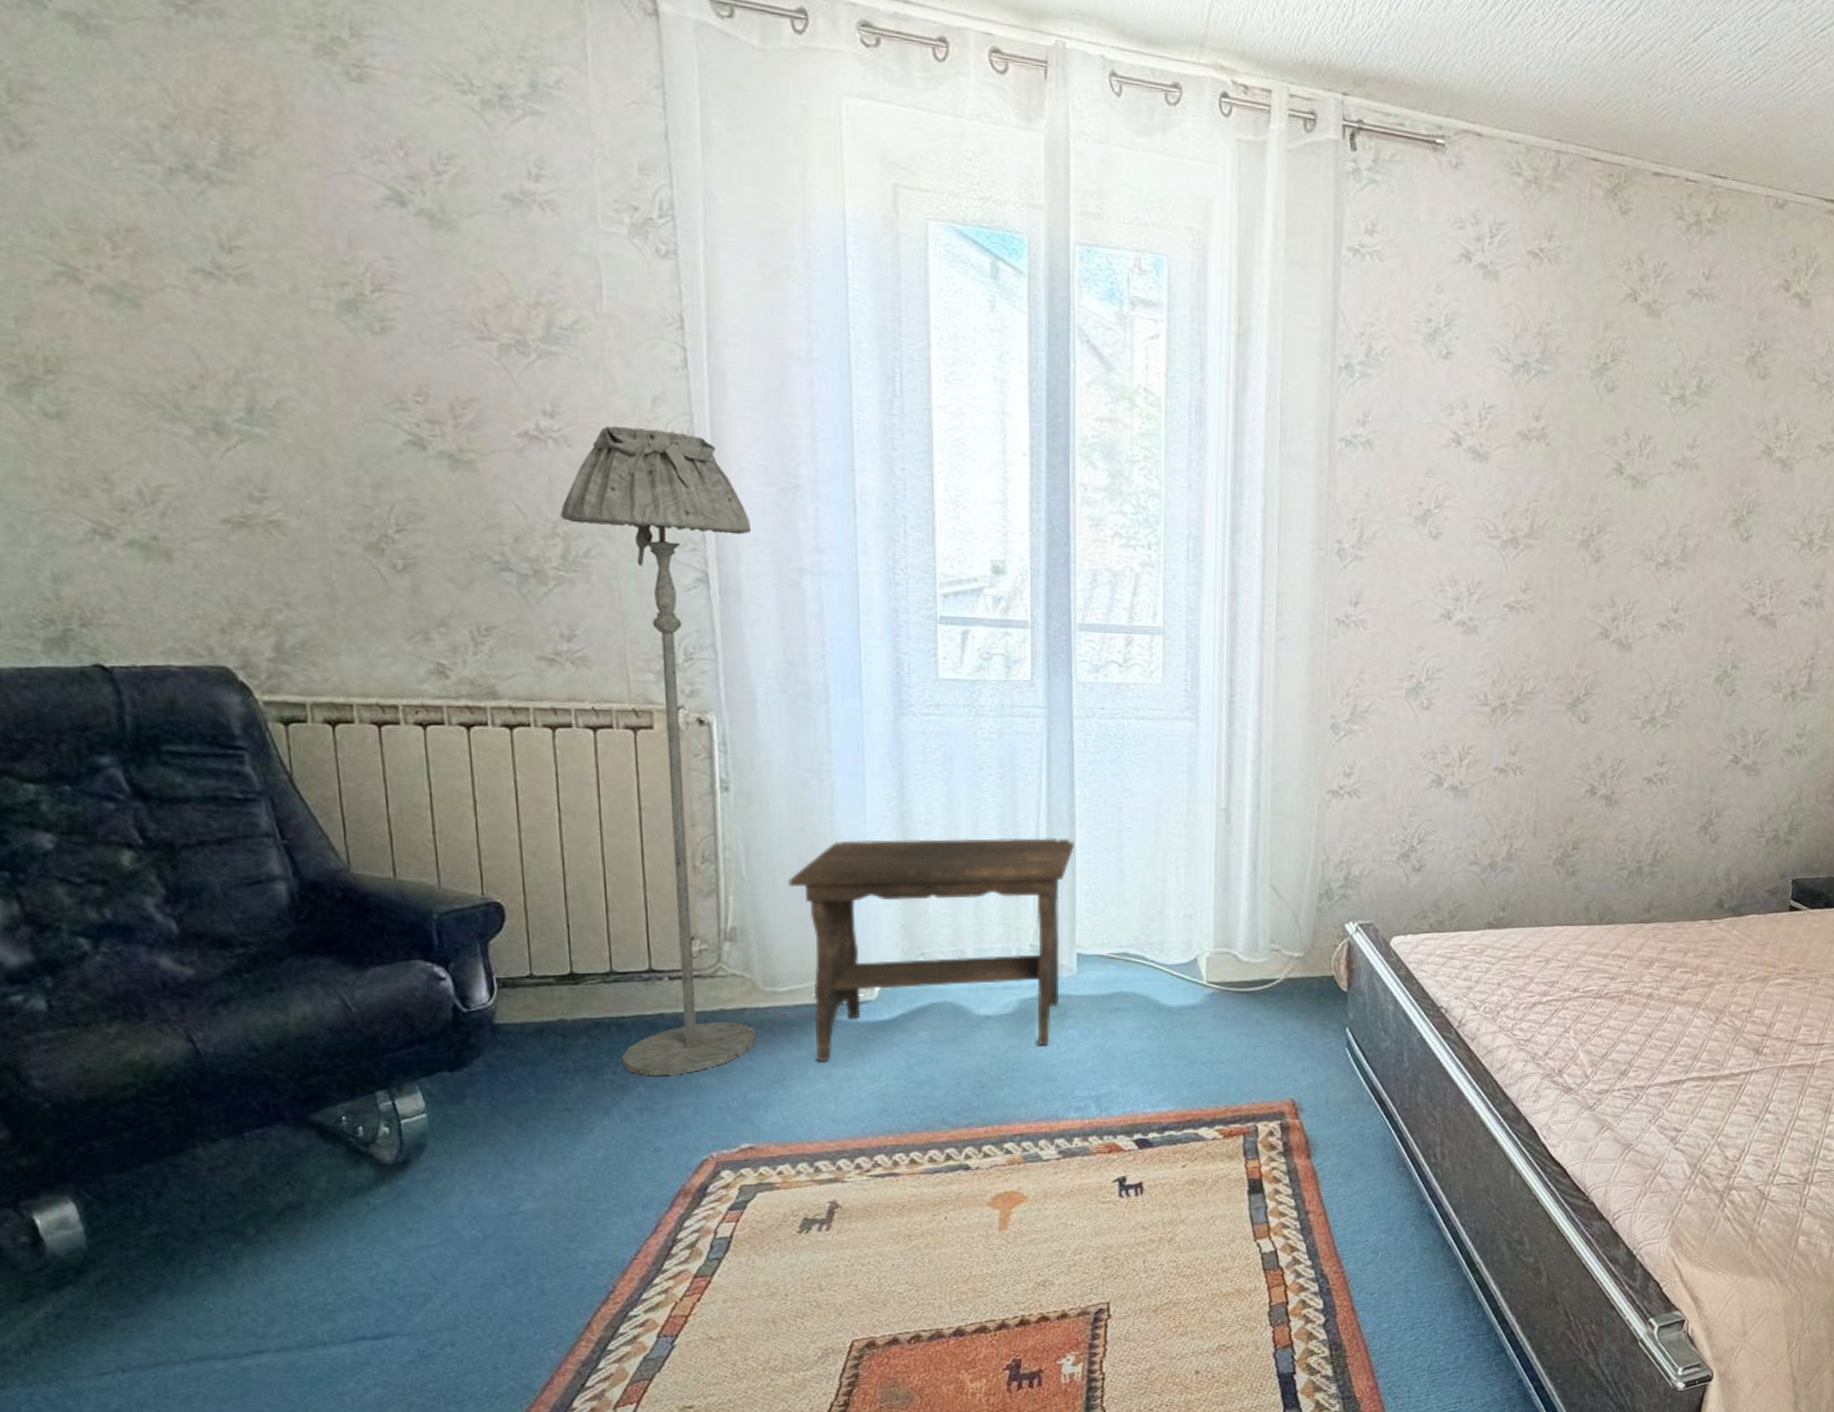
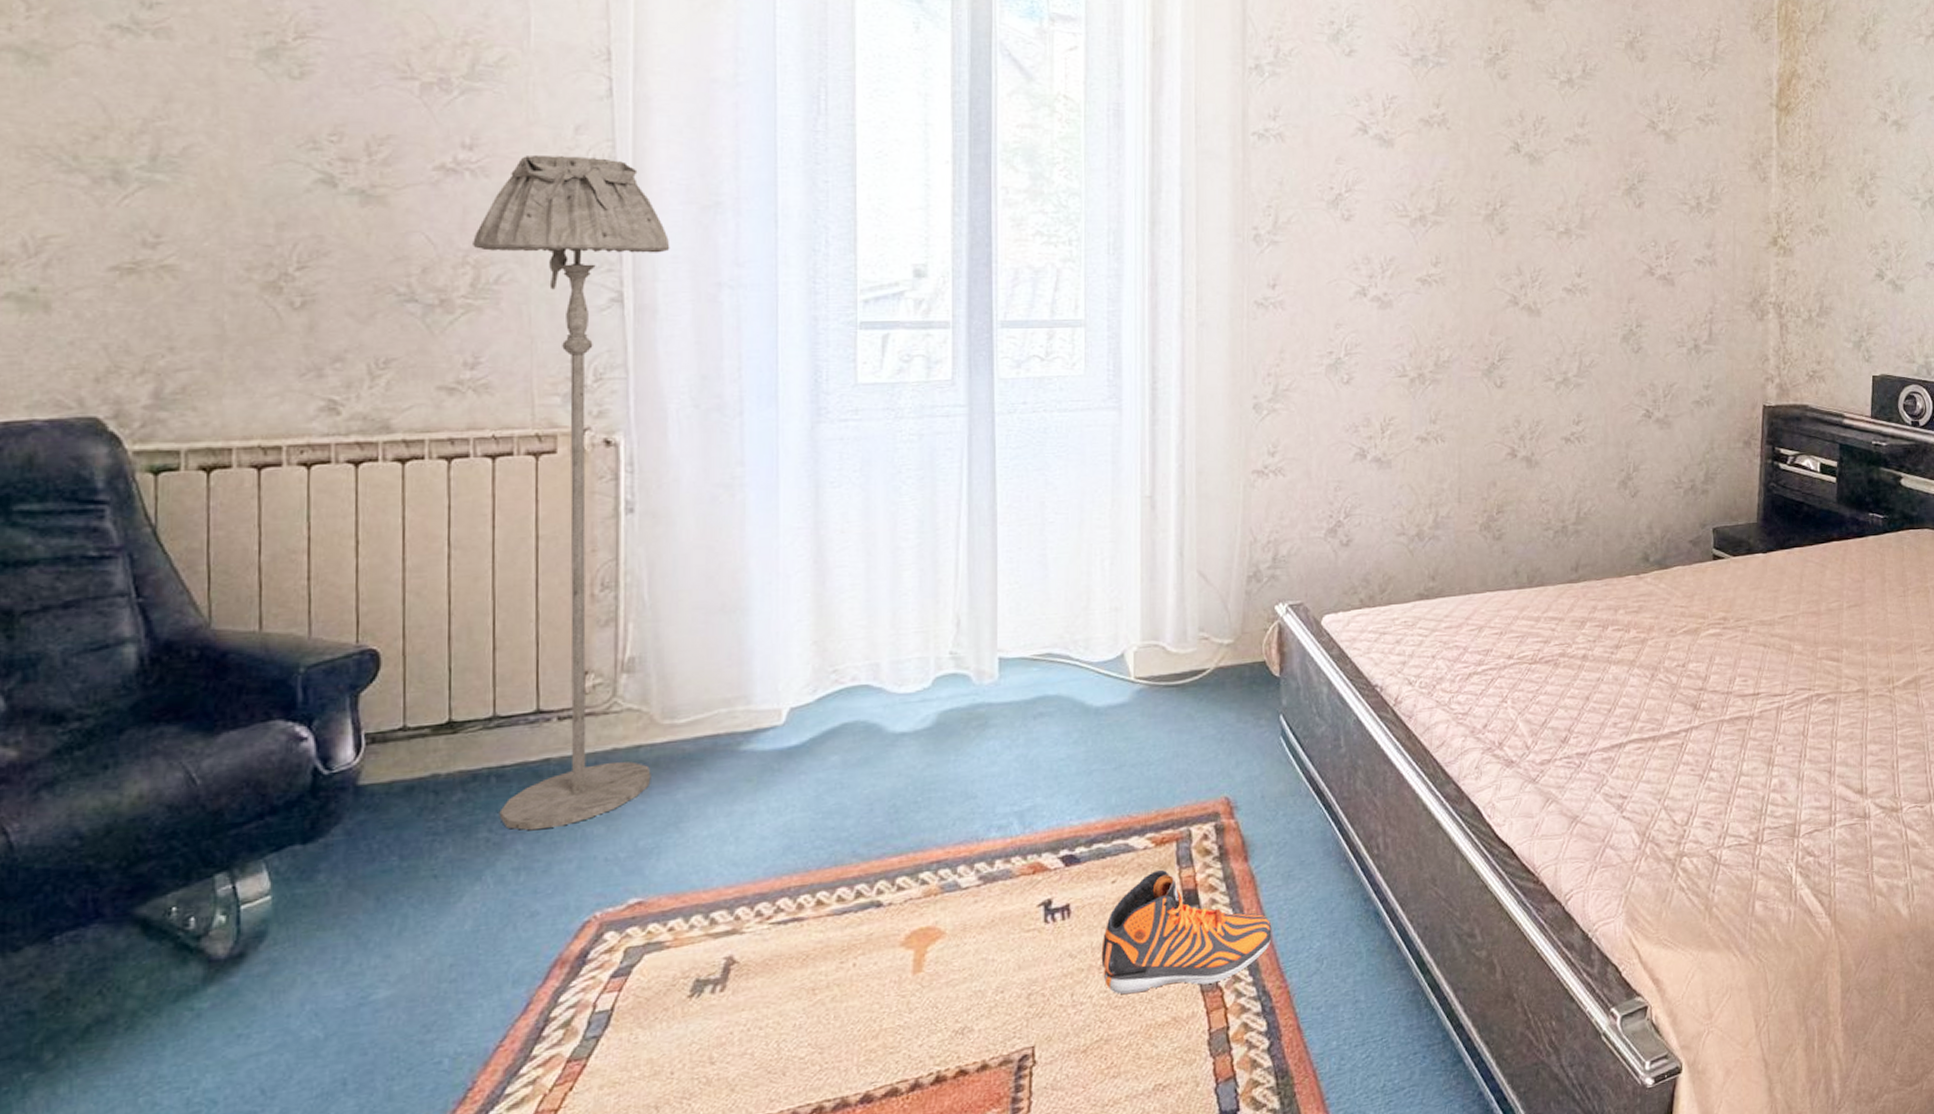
footstool: present [788,837,1074,1063] -> none [693,537,996,799]
sneaker: none [1171,1159,1331,1266] -> present [1101,869,1272,994]

